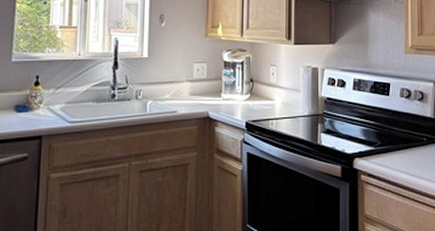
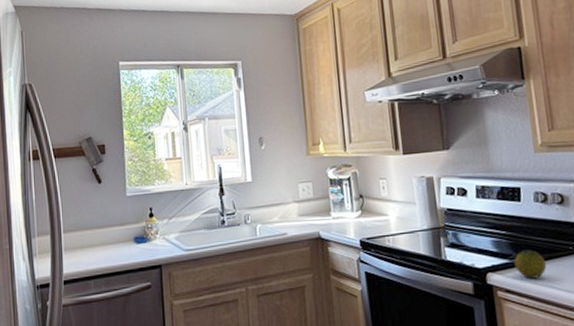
fruit: none [378,139,404,165] -> present [514,250,547,279]

